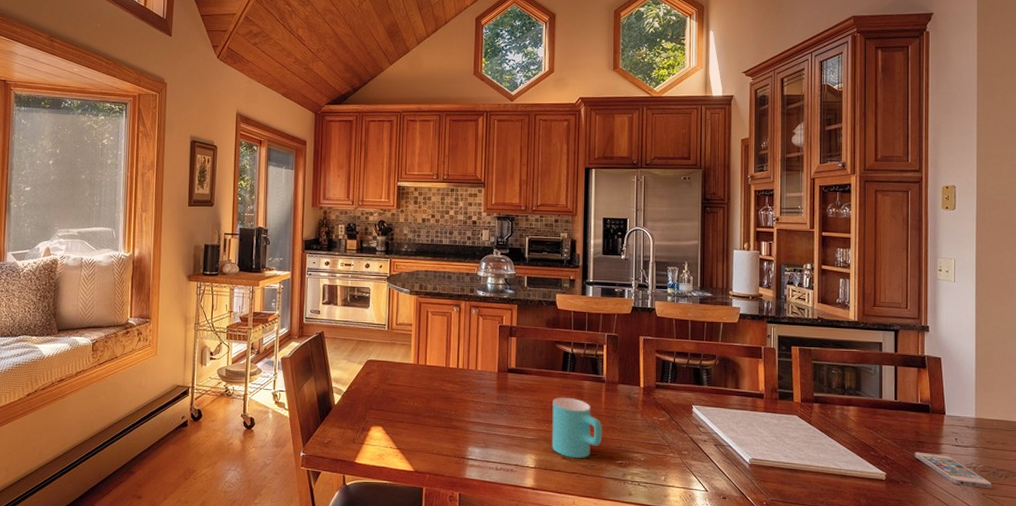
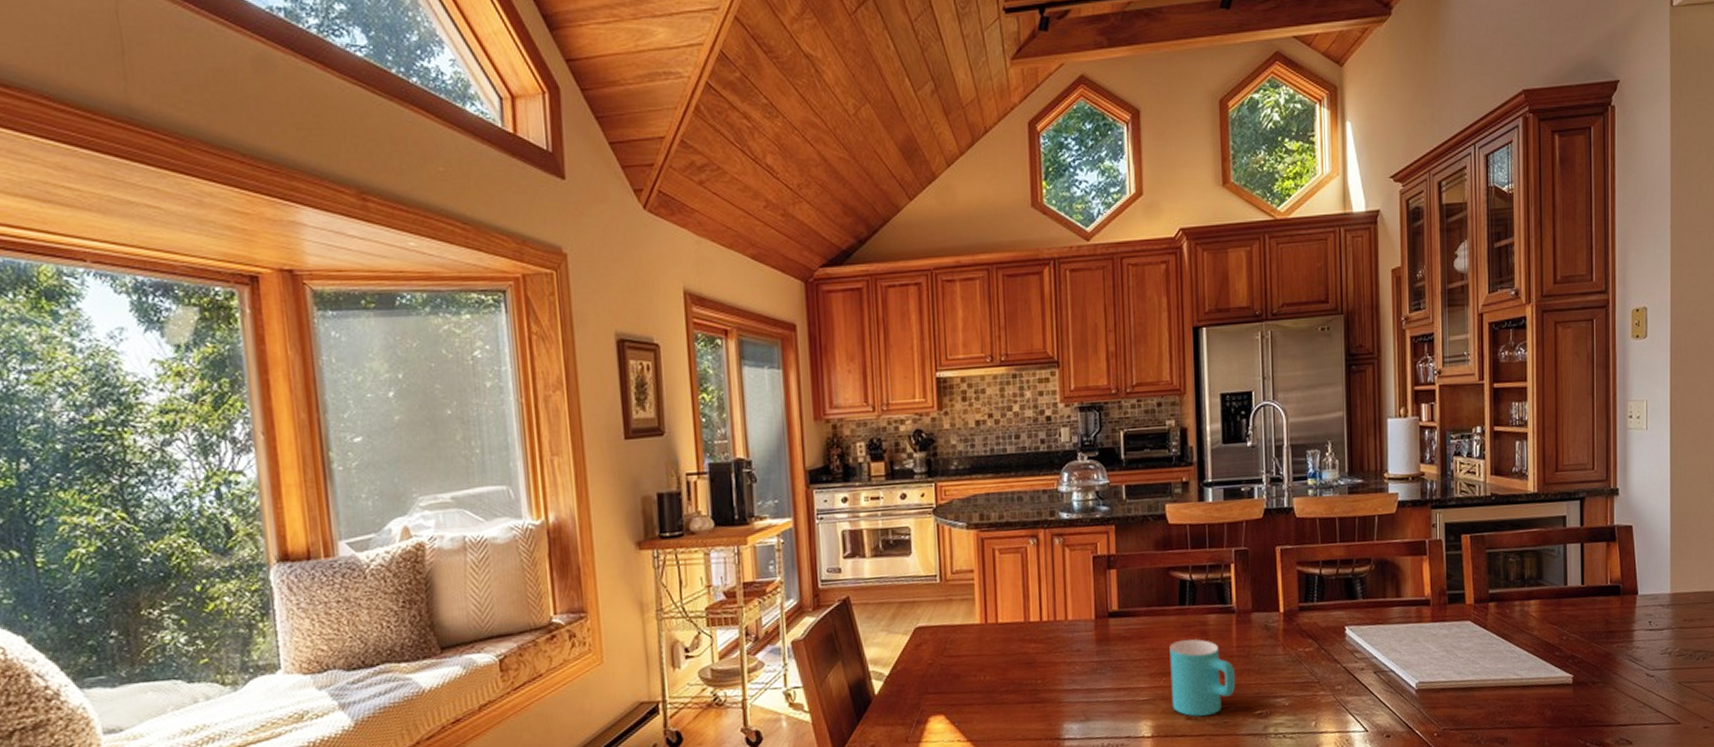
smartphone: present [914,452,992,489] -> none [1604,643,1689,677]

